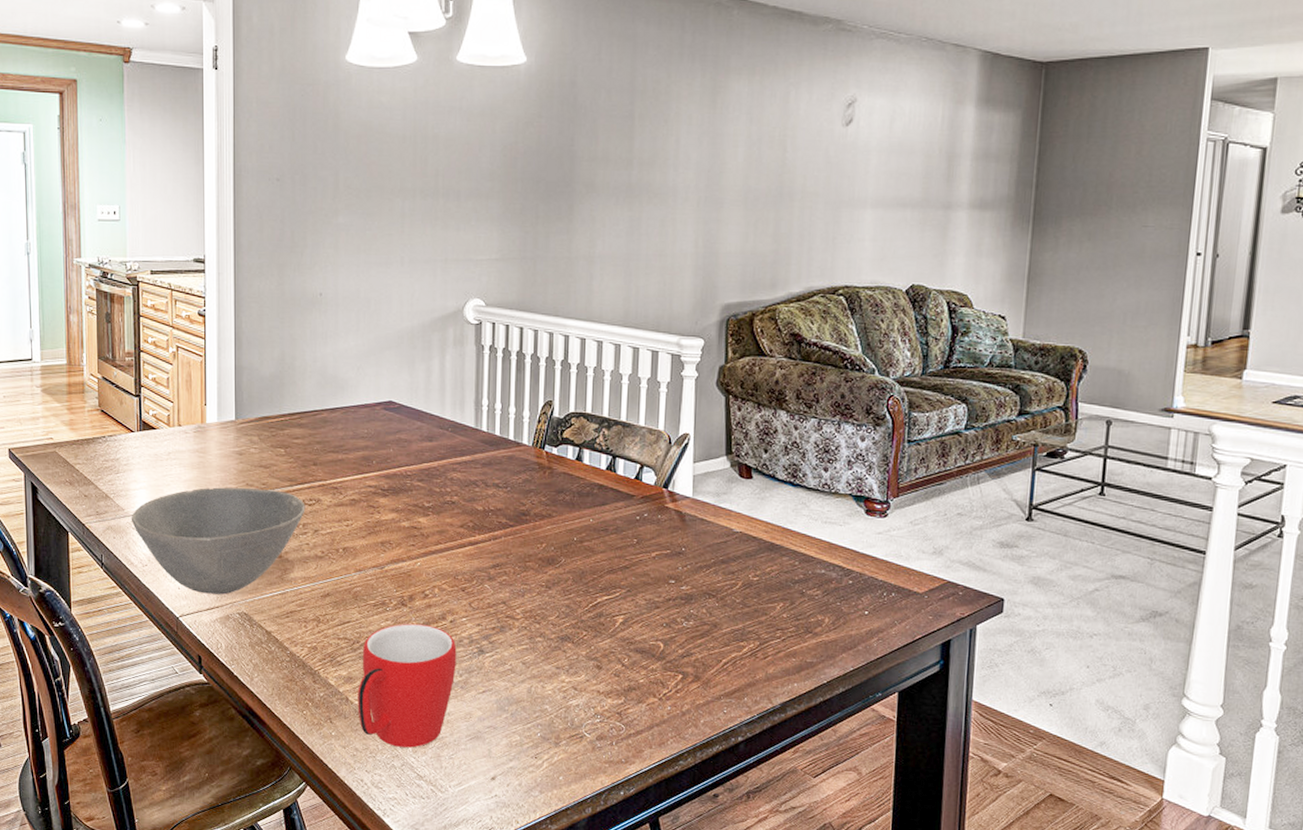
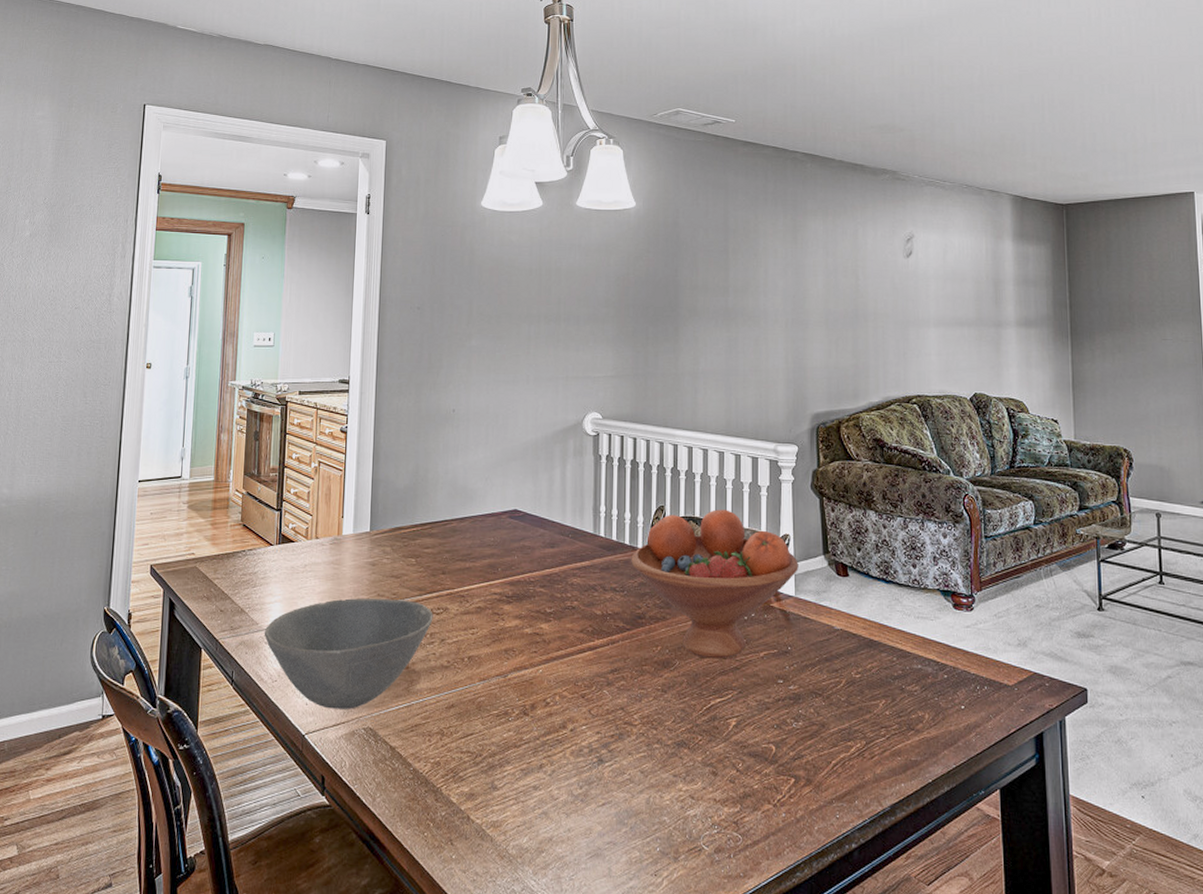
mug: present [357,623,457,748] -> none [479,733,577,869]
fruit bowl: none [515,406,698,558] -> present [631,509,798,659]

